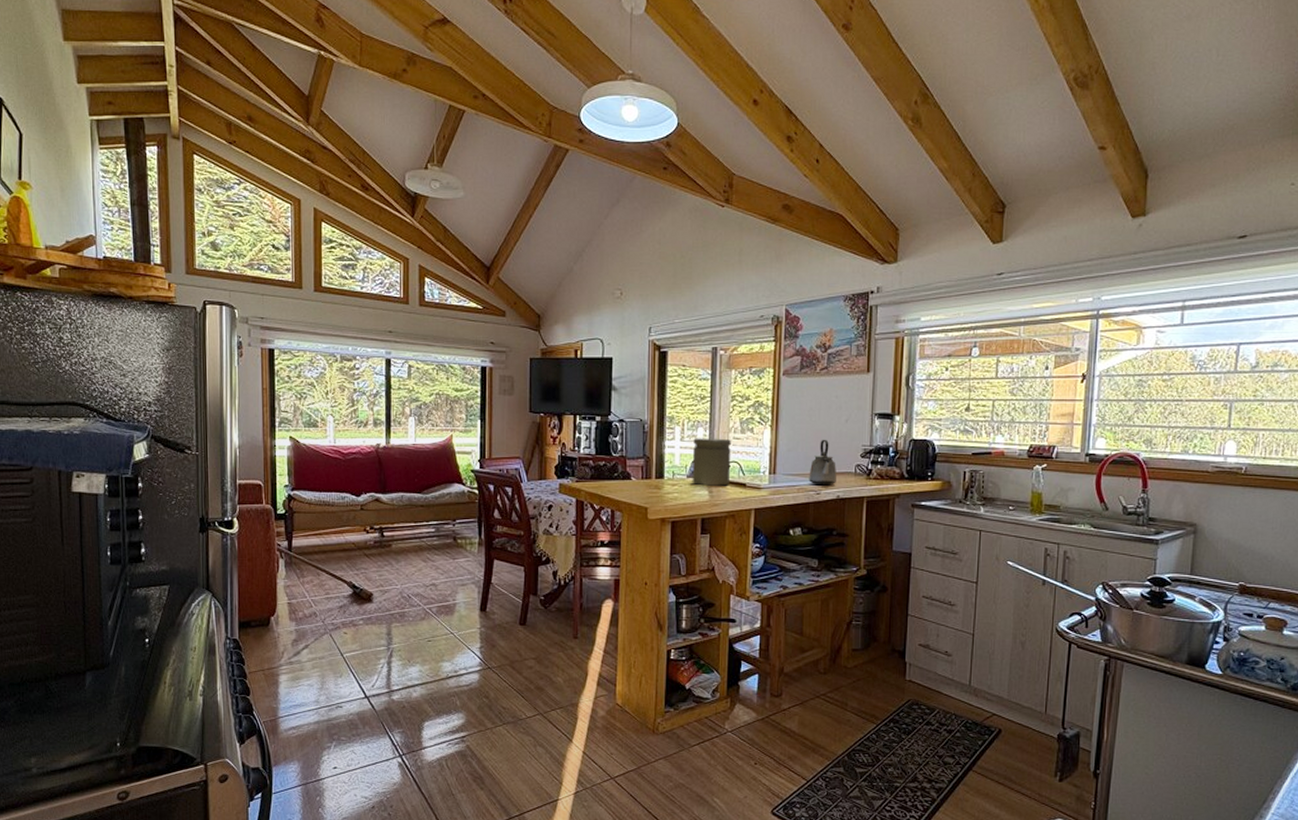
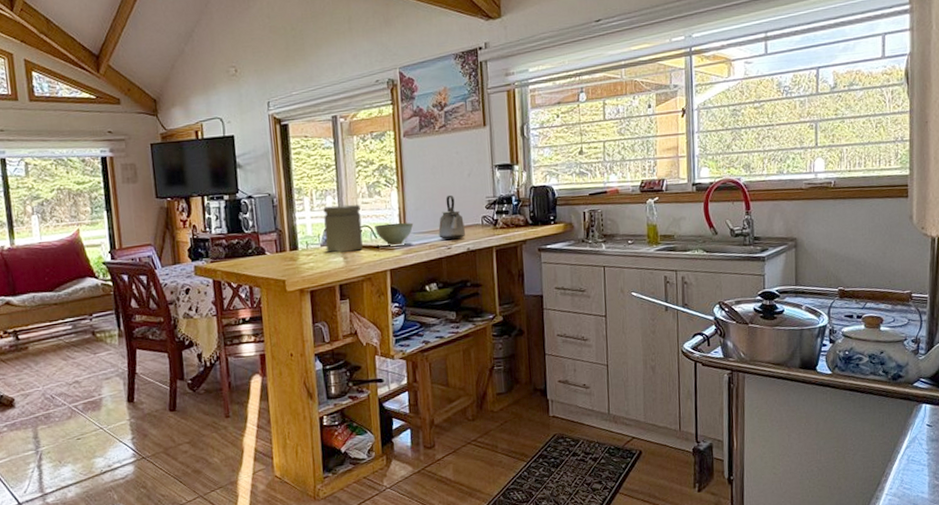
bowl: none [744,462,784,485] -> present [375,222,414,246]

